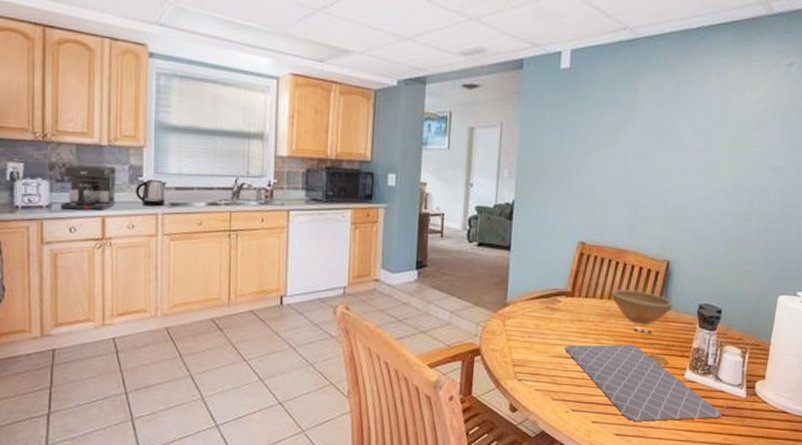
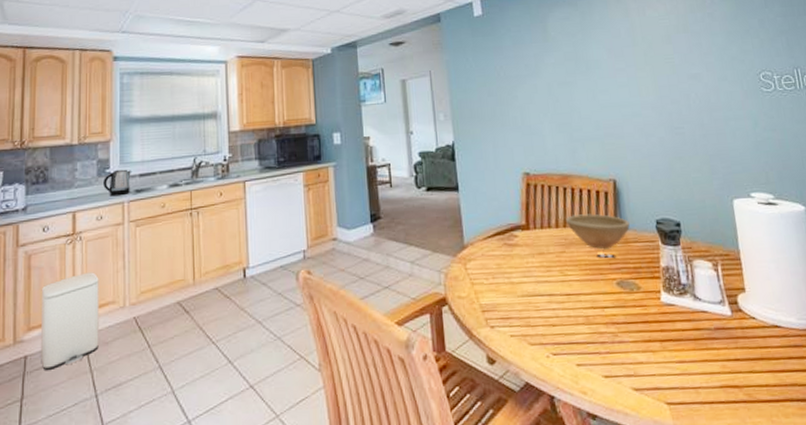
coffee maker: present [60,164,116,212] -> none [34,162,85,211]
pedal bin: none [68,278,130,365] -> present [41,272,99,370]
placemat: present [564,344,722,422] -> none [531,272,712,359]

